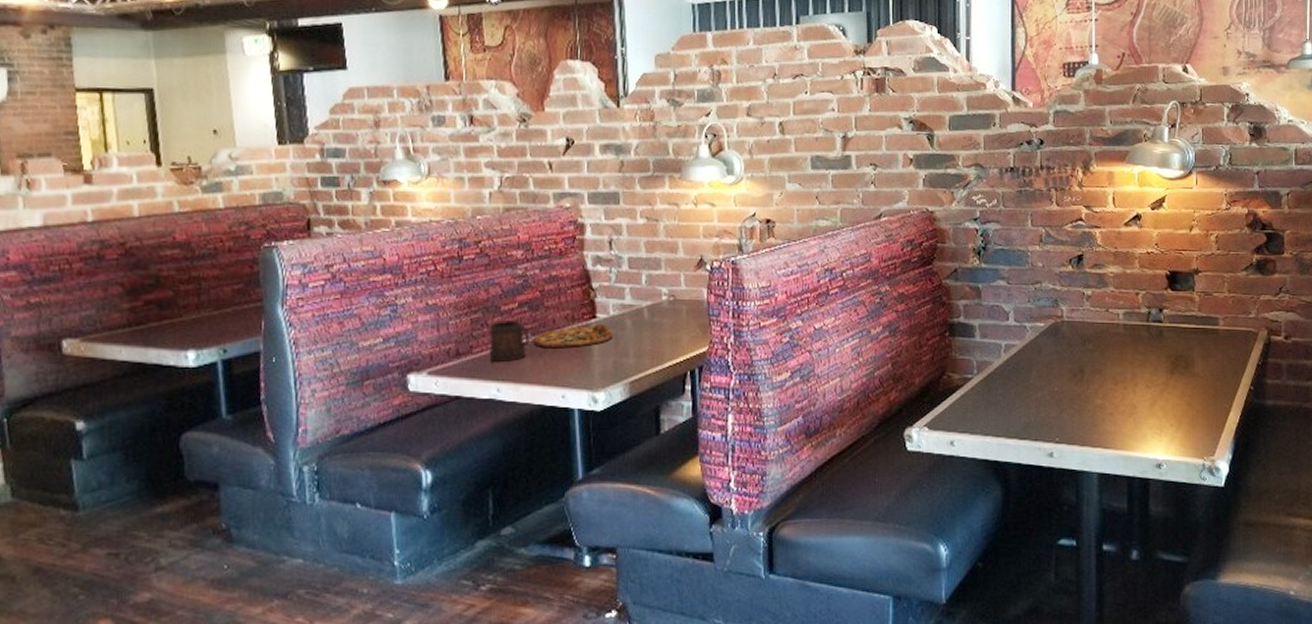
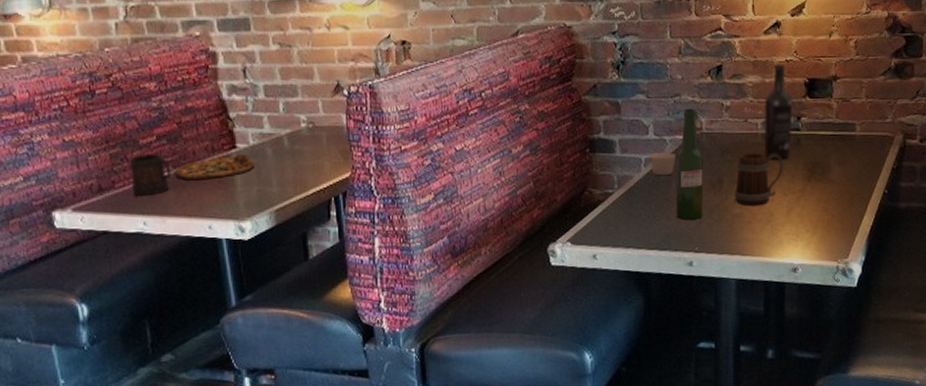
candle: none [1009,340,1037,363] -> present [649,153,677,176]
beer bottle: none [1036,296,1065,409] -> present [675,108,704,220]
beer mug: none [1095,343,1146,396] -> present [734,153,783,205]
wine bottle: none [1125,254,1155,352] -> present [764,62,793,160]

